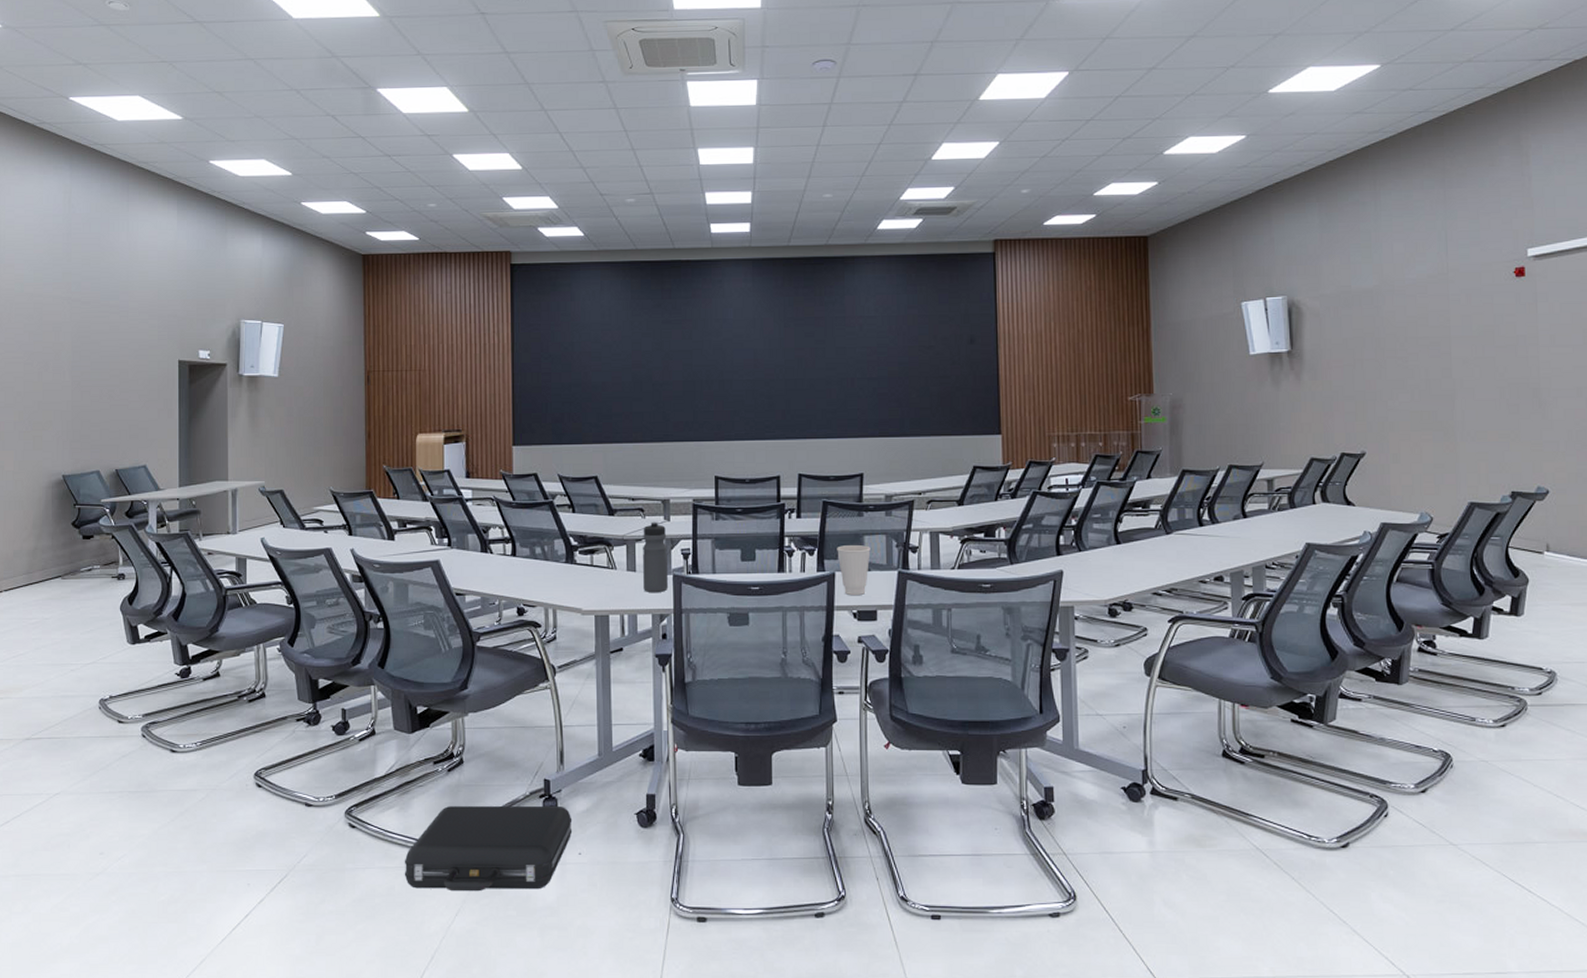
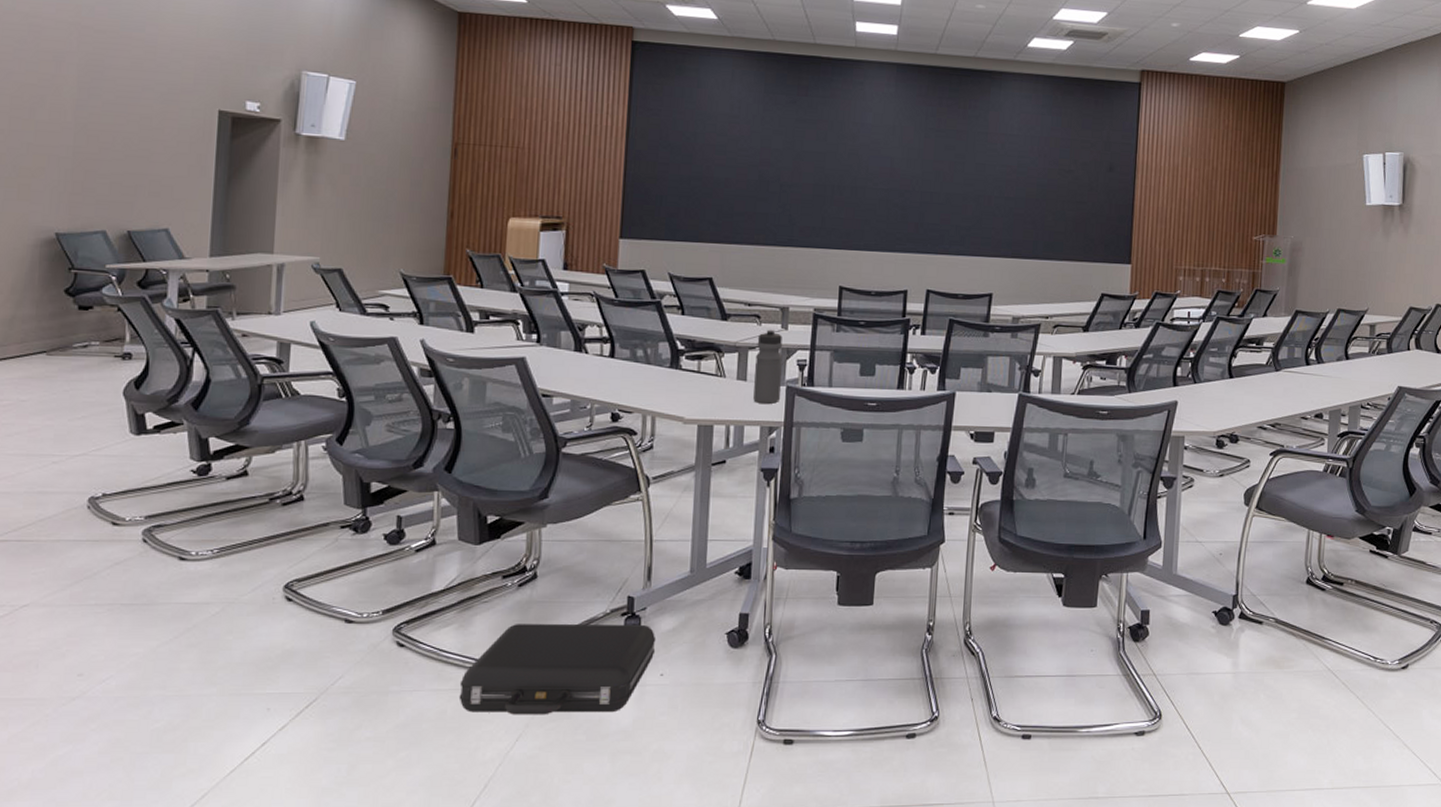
cup: present [837,545,871,596] -> none [959,365,993,417]

